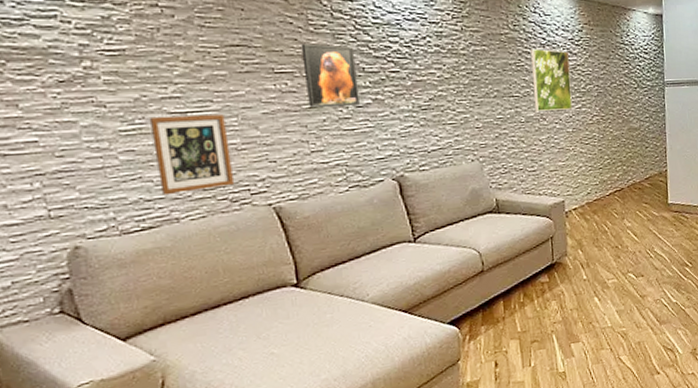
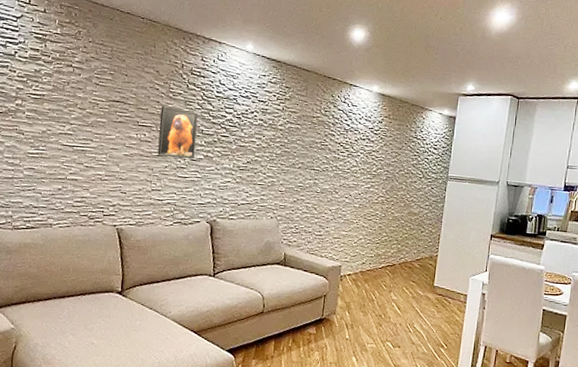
picture frame: present [150,114,235,196] -> none [45,146,98,206]
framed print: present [531,48,573,111] -> none [330,132,368,188]

